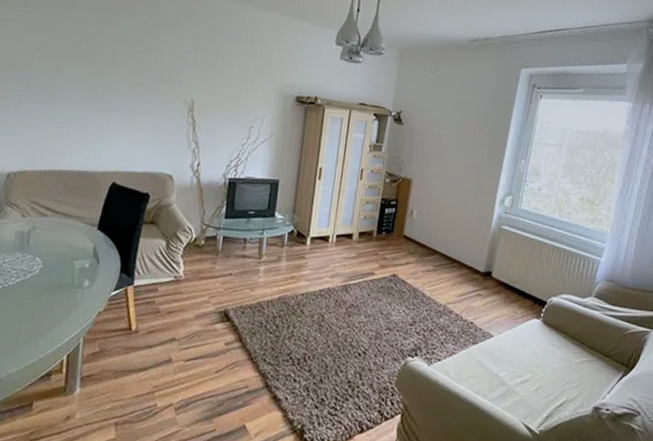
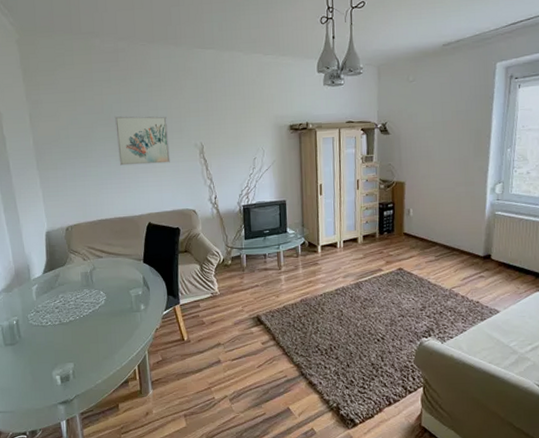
wall art: none [89,52,156,116] -> present [114,116,170,166]

